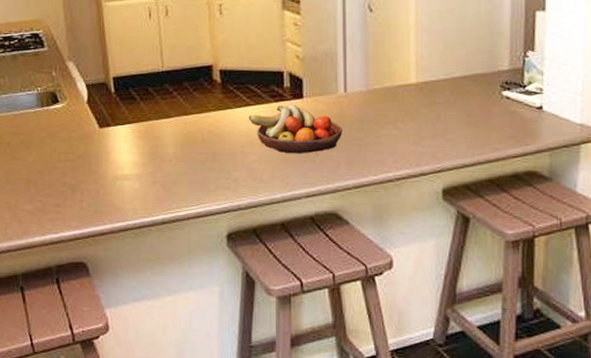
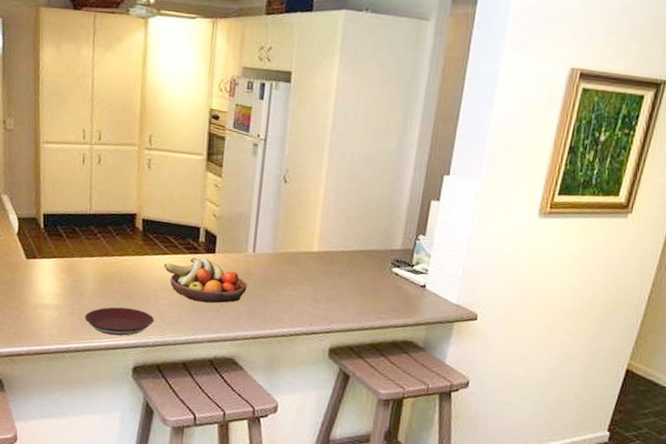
plate: none [168,170,244,202] -> present [84,307,154,336]

